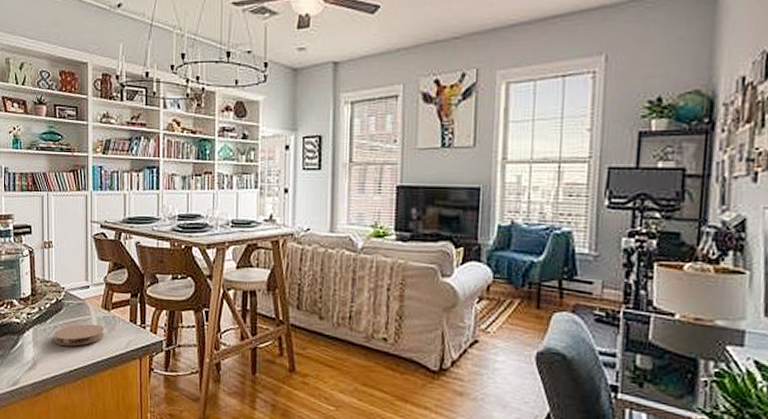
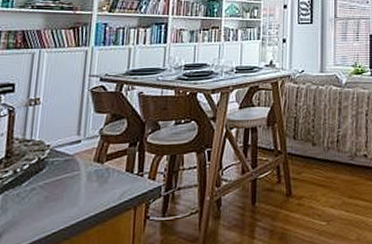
coaster: present [54,323,104,346] -> none [29,179,95,209]

